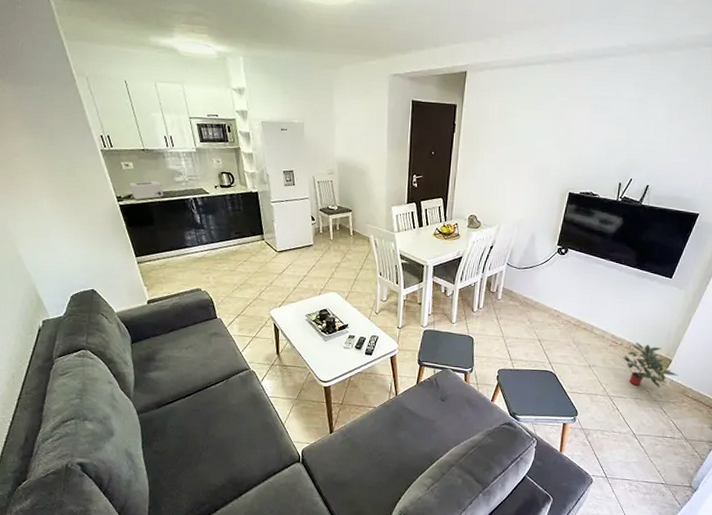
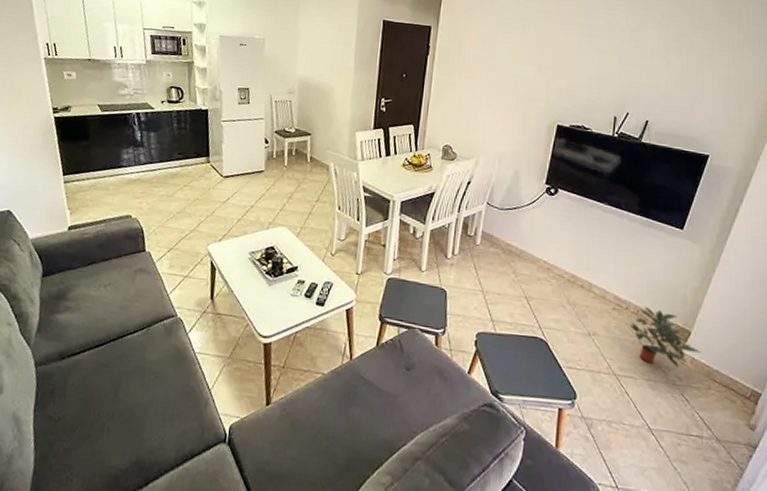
toaster: present [129,180,164,201] -> none [68,92,105,114]

